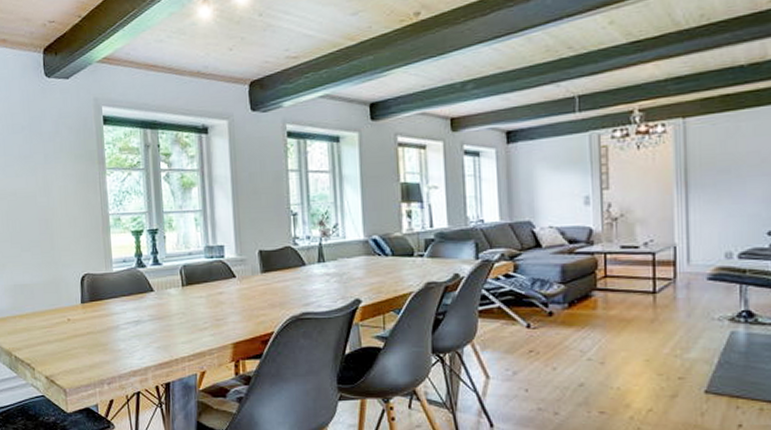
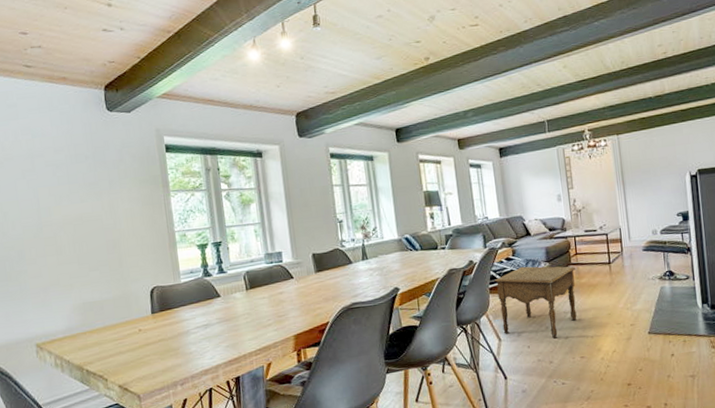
side table: none [486,286,602,384] -> present [494,266,577,339]

